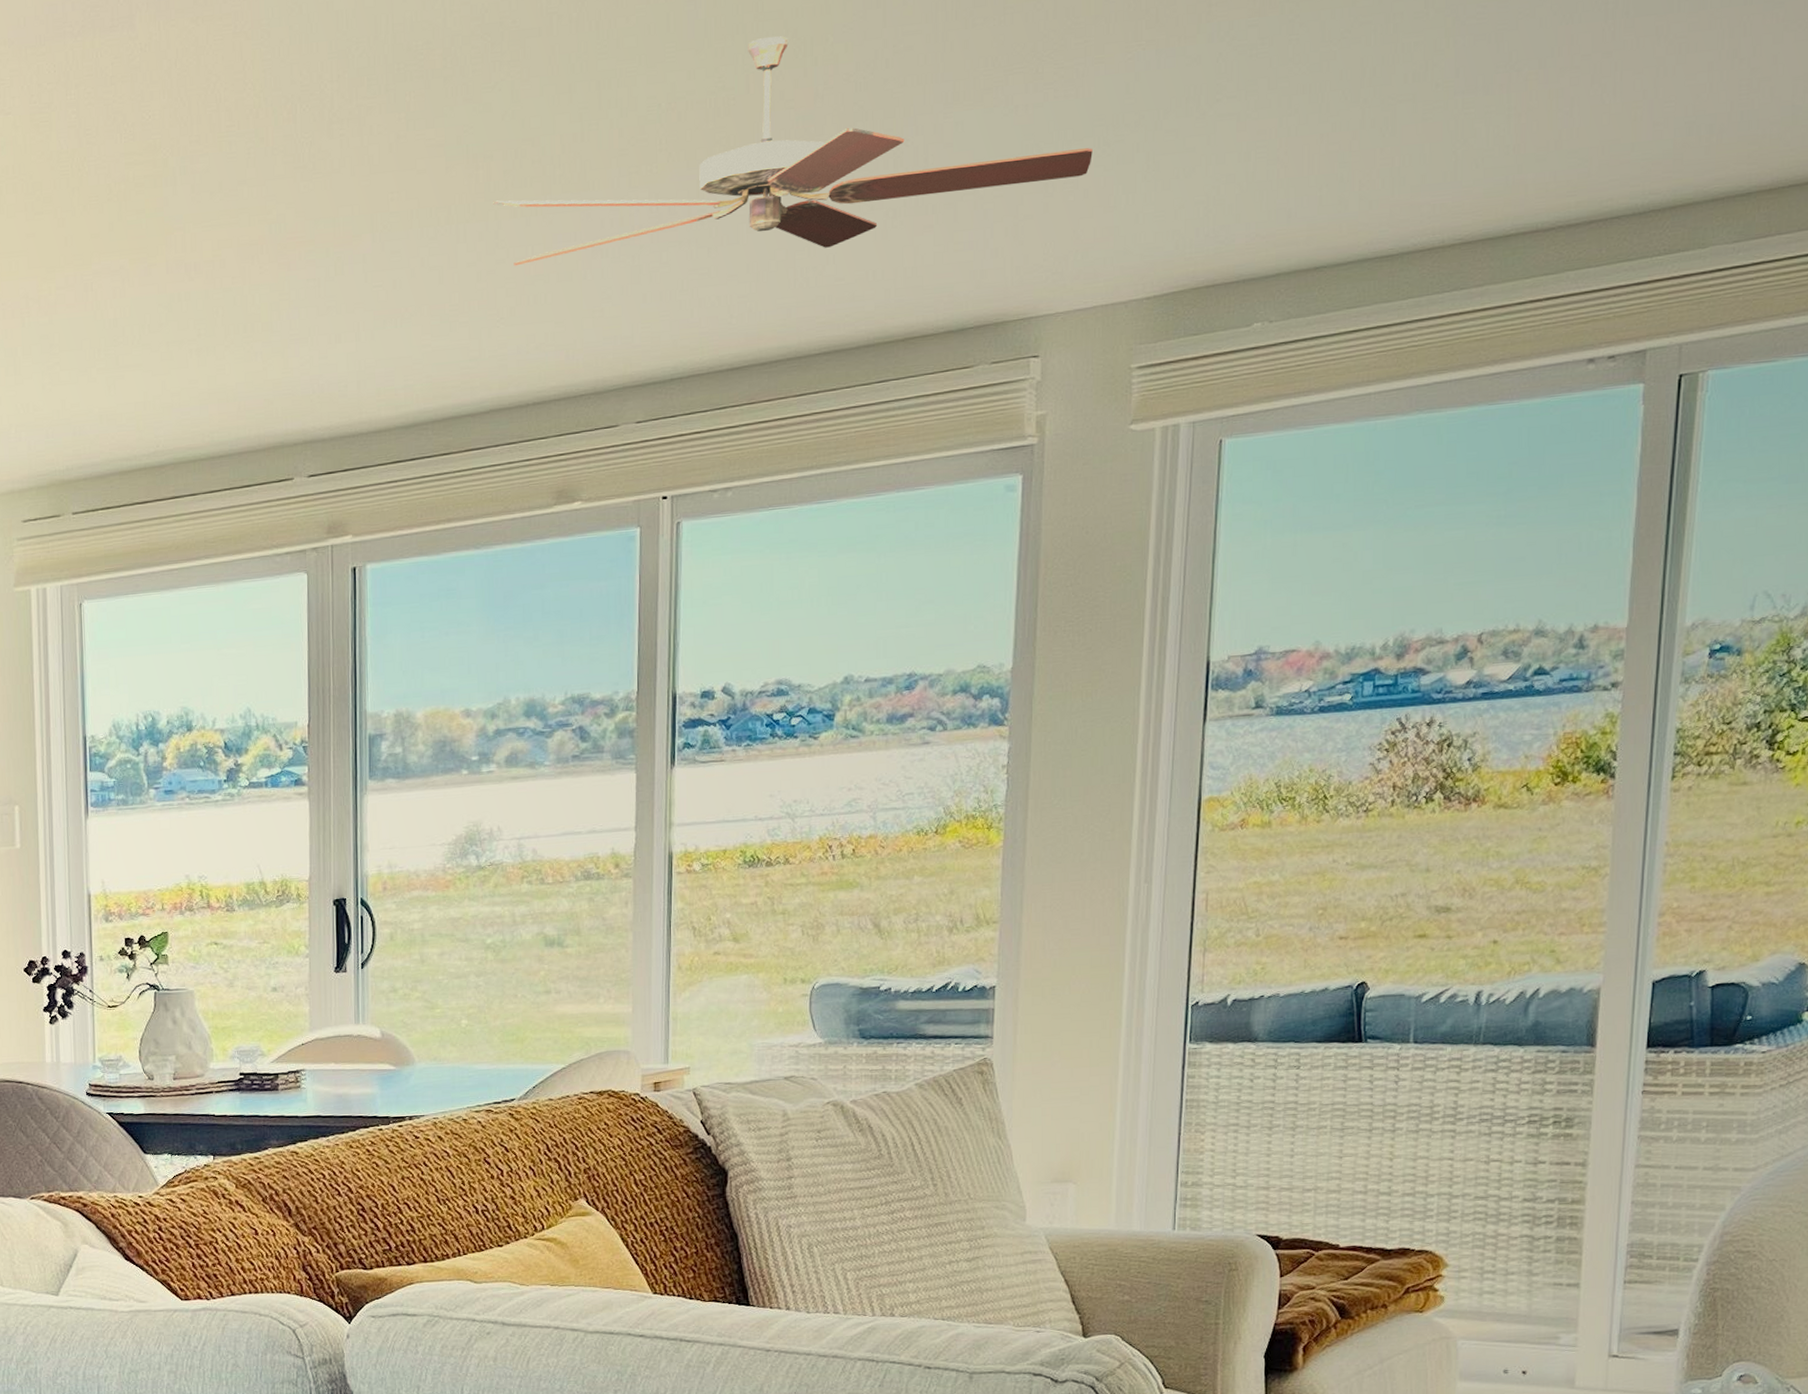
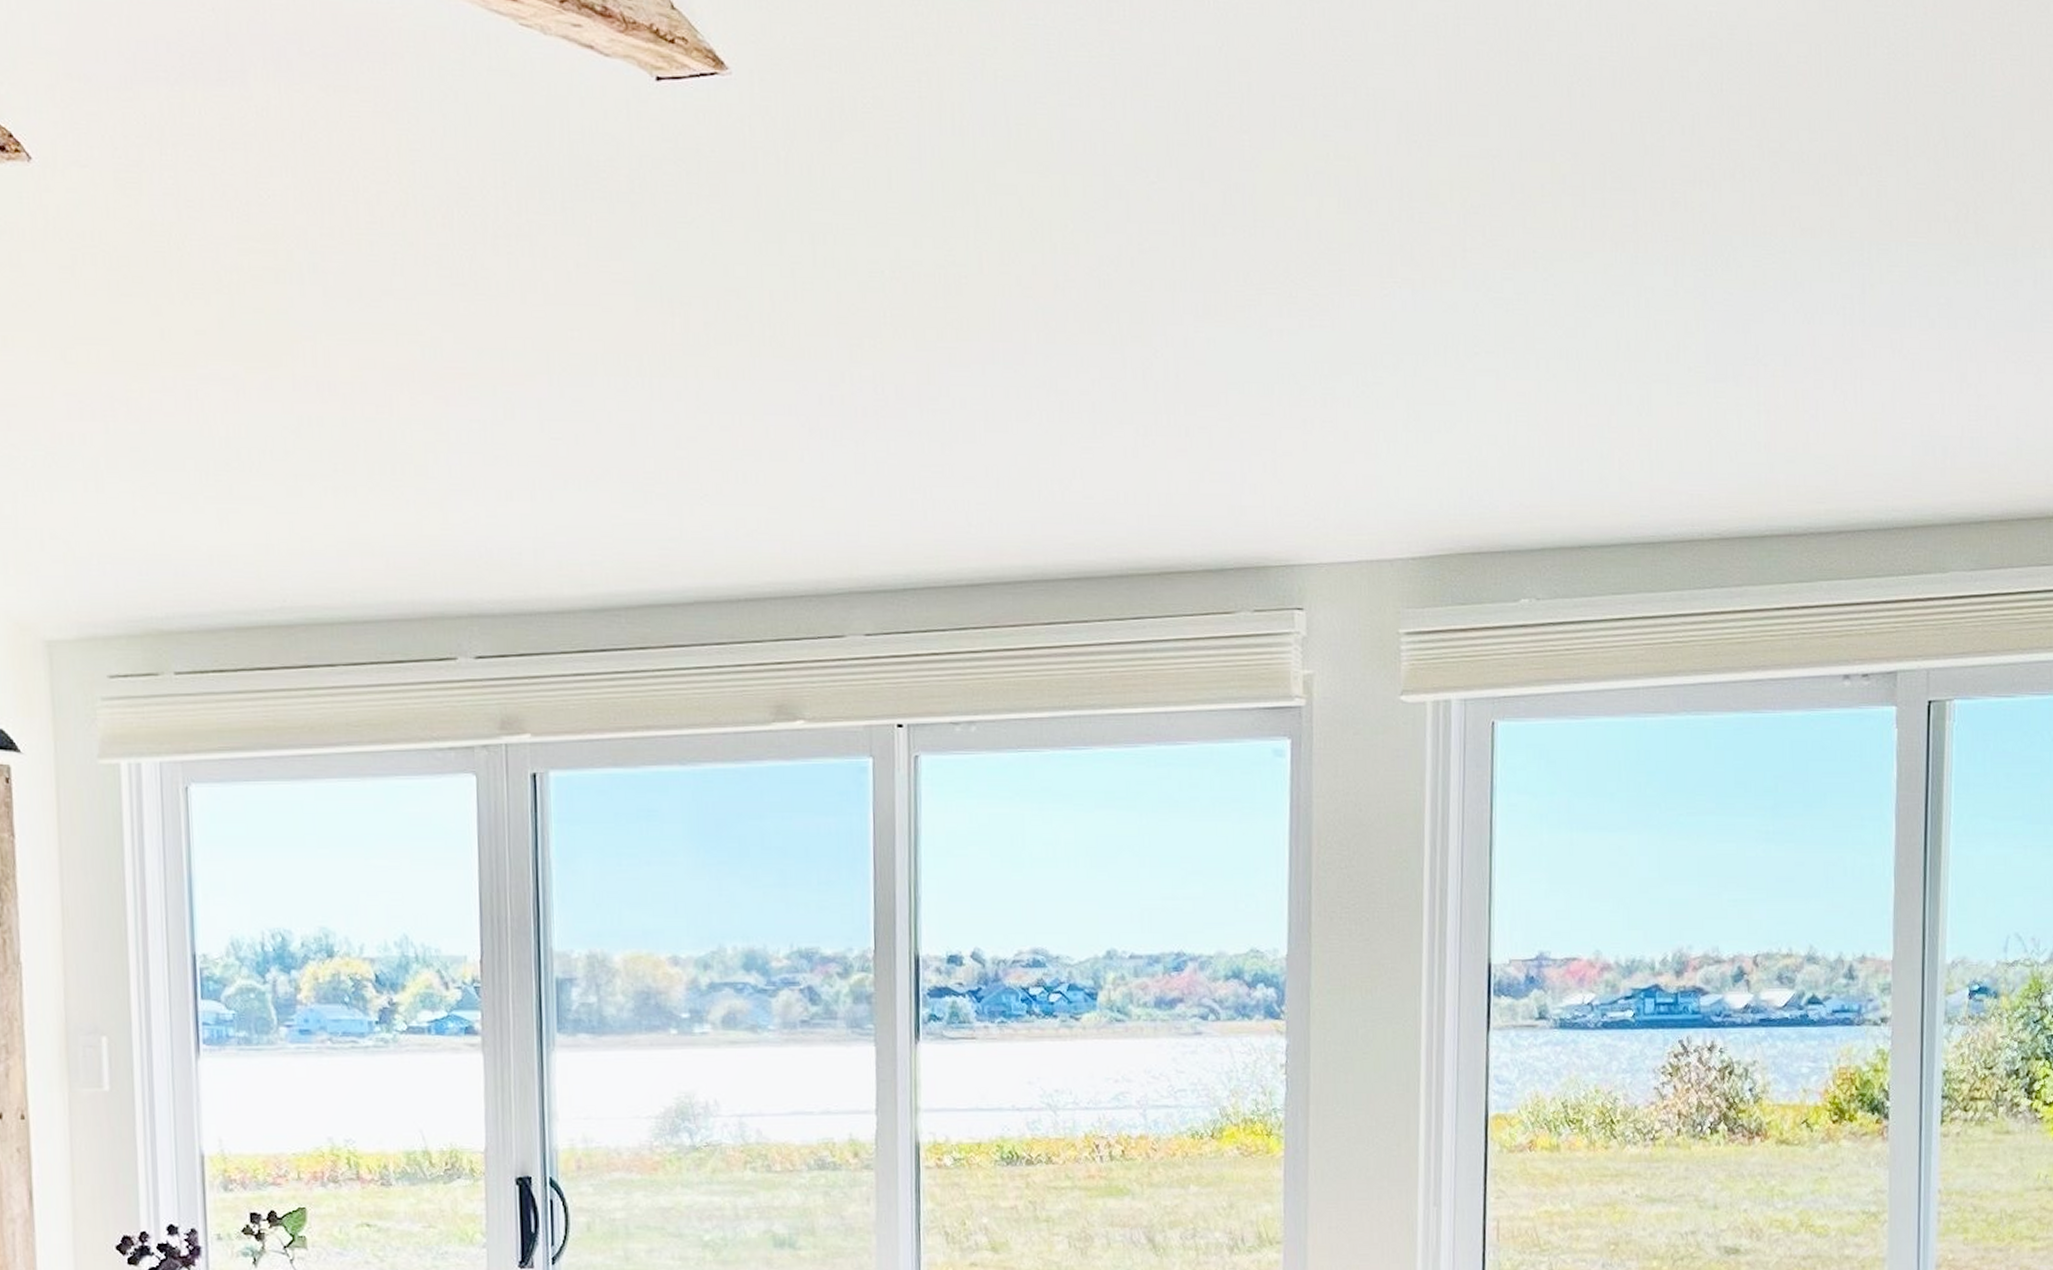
ceiling fan: present [493,36,1093,266] -> none [692,213,1351,460]

